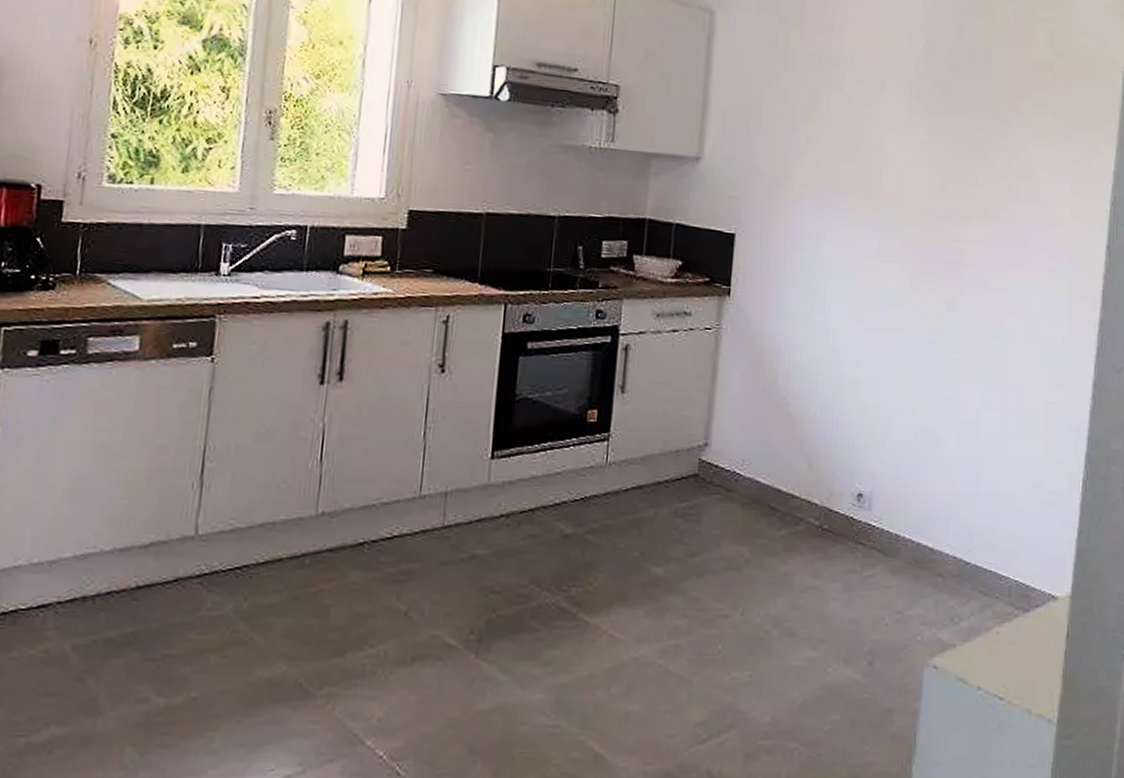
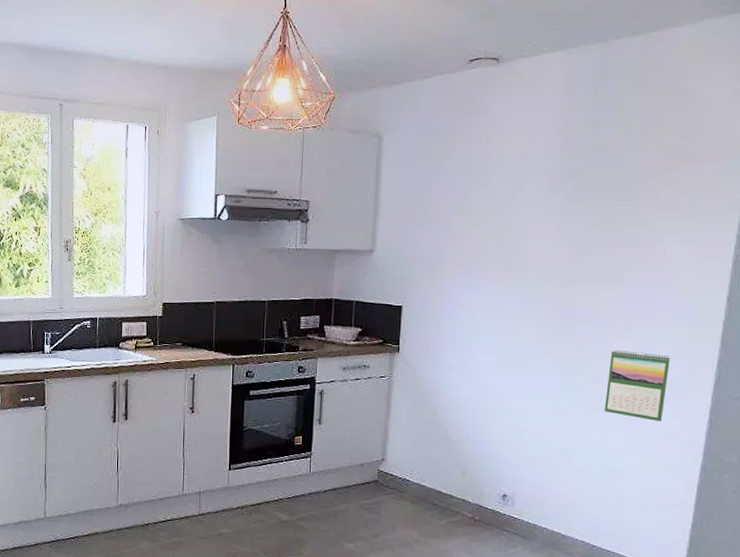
calendar: none [976,303,1048,398] -> present [604,349,670,422]

